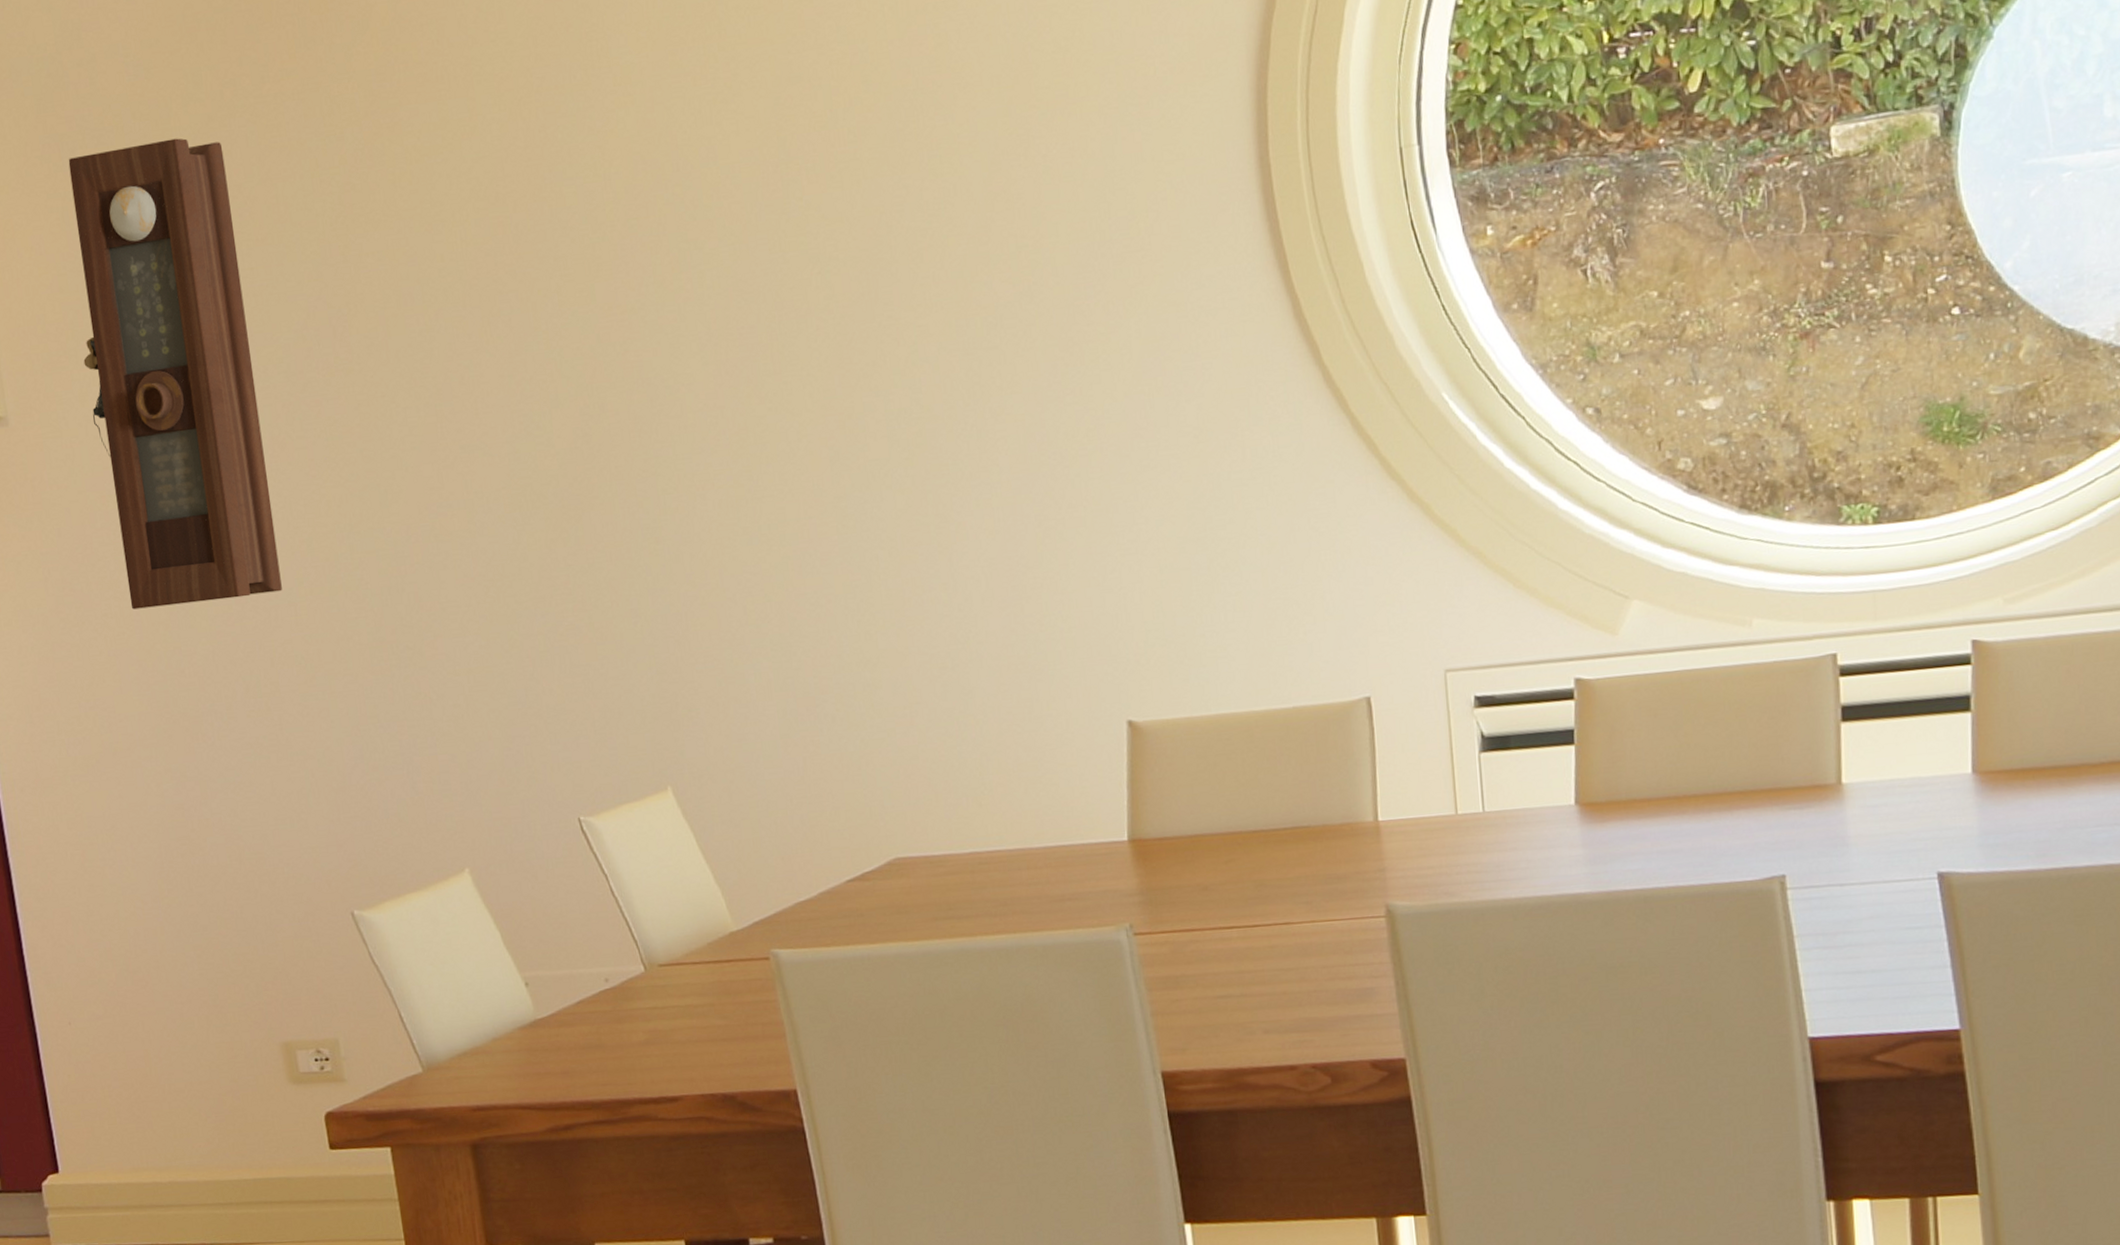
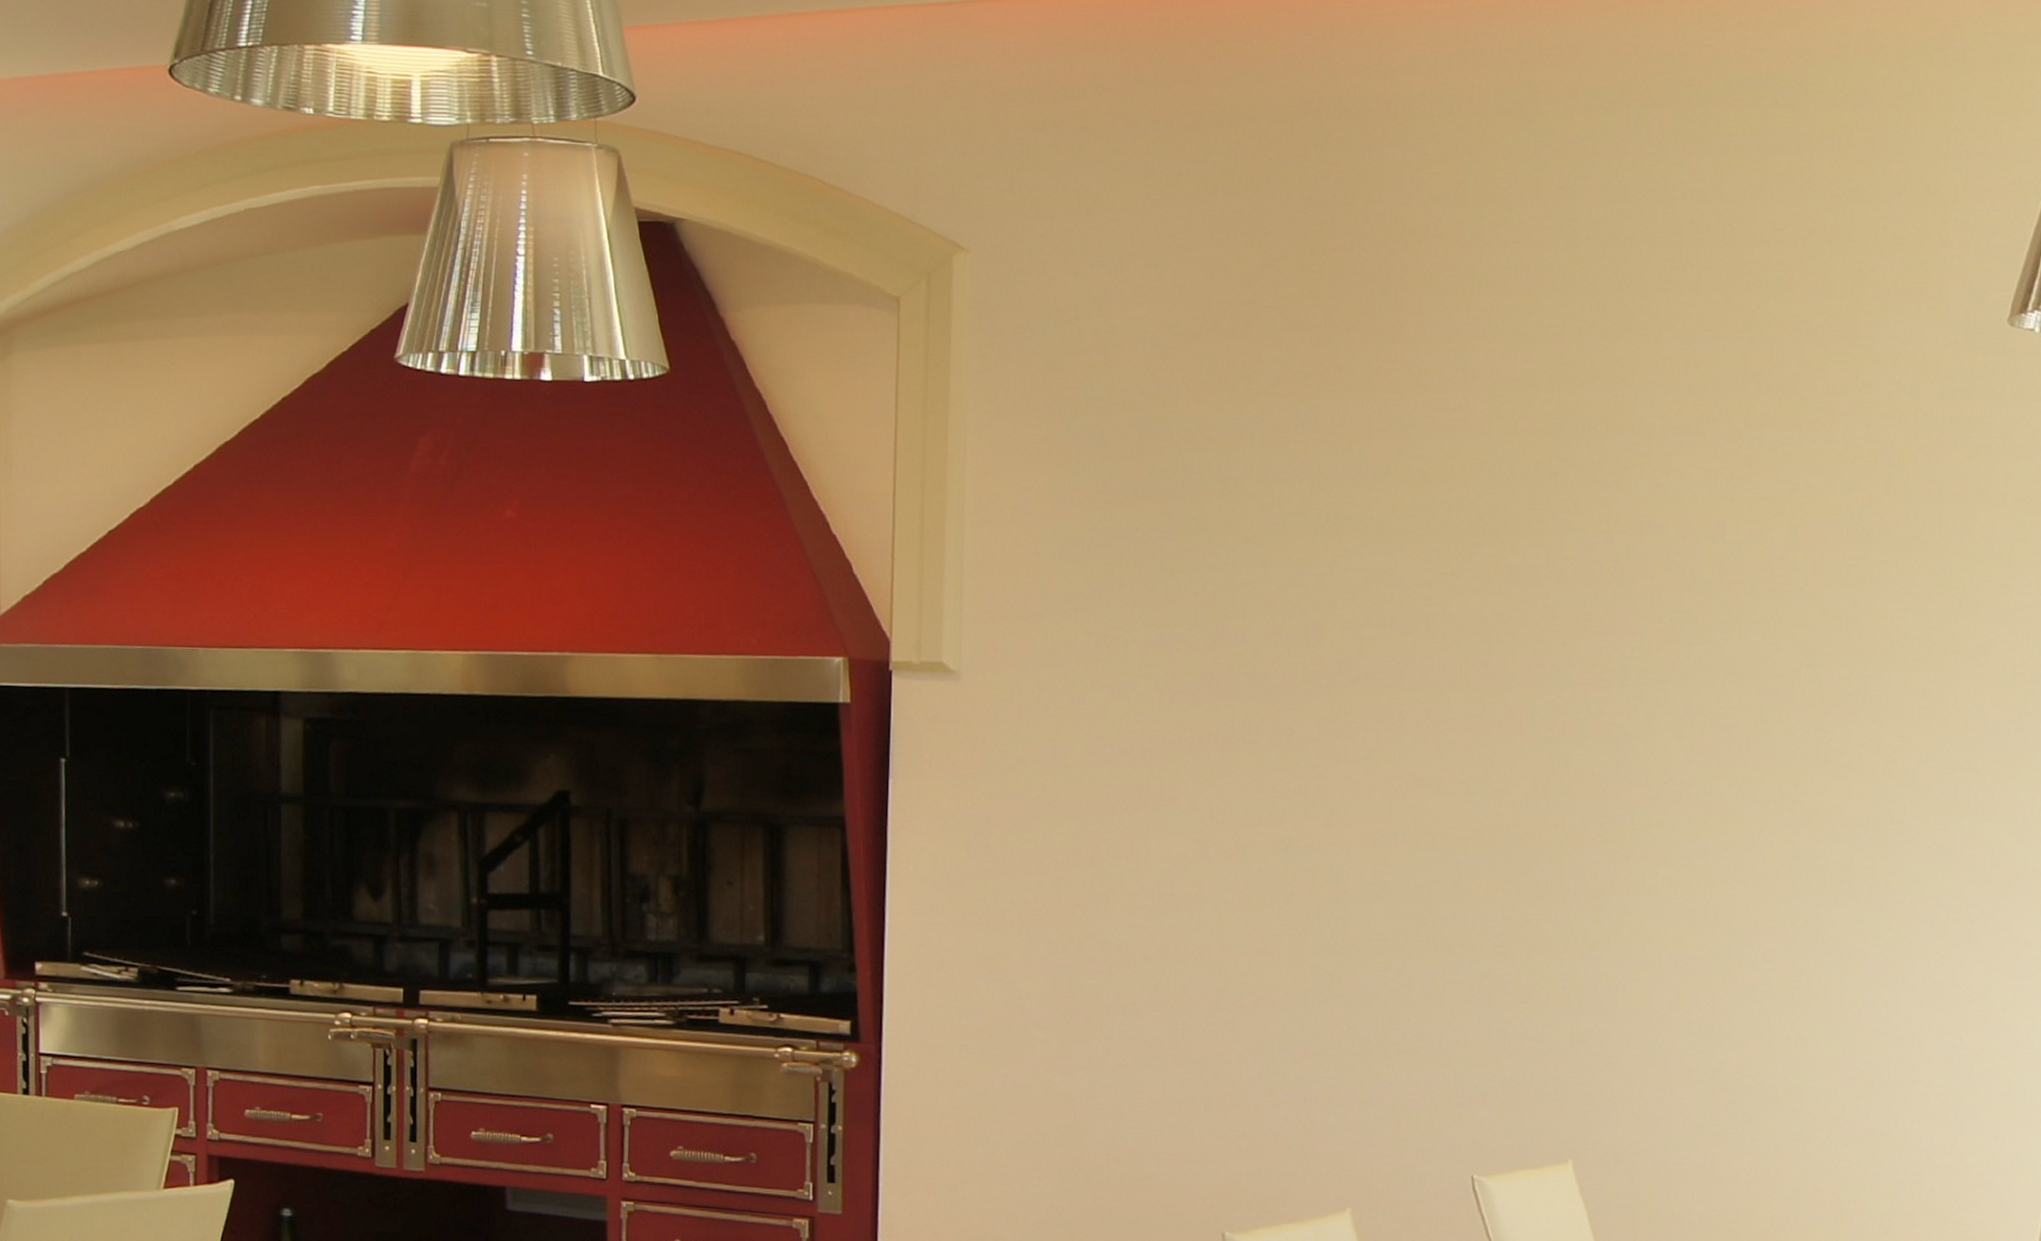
pendulum clock: present [68,138,282,610] -> none [1046,422,1227,894]

